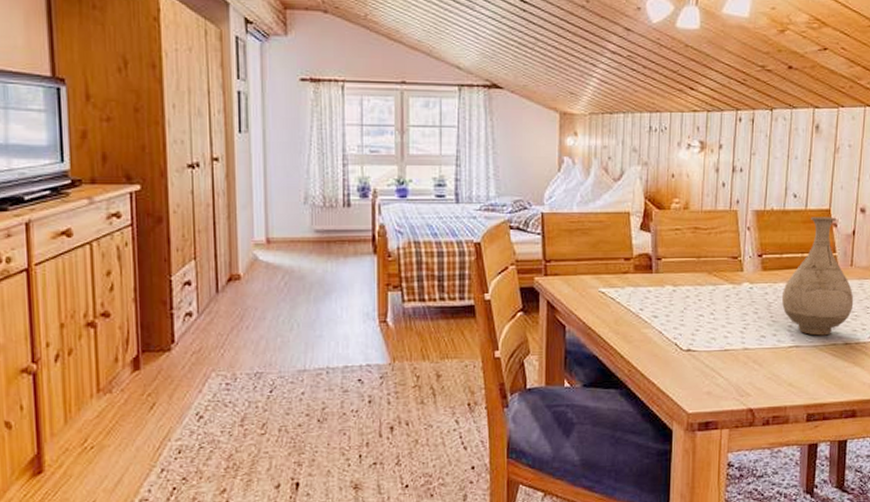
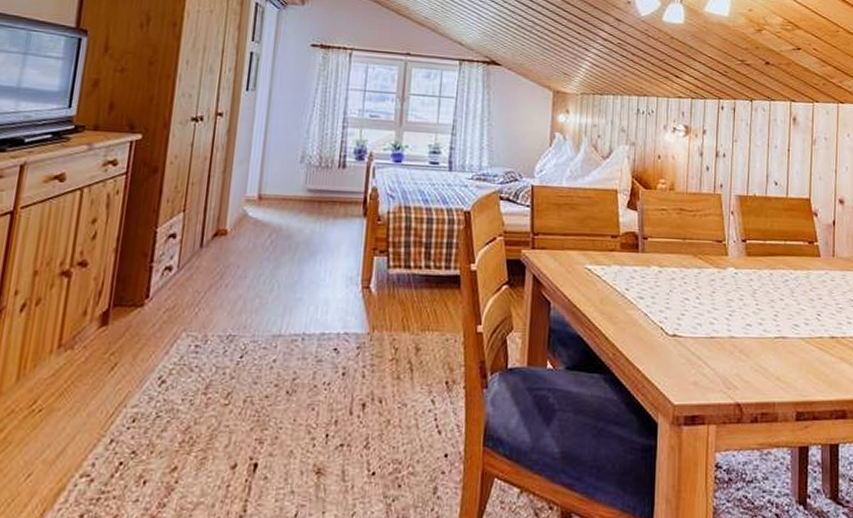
vase: present [781,217,854,336] -> none [766,205,838,328]

